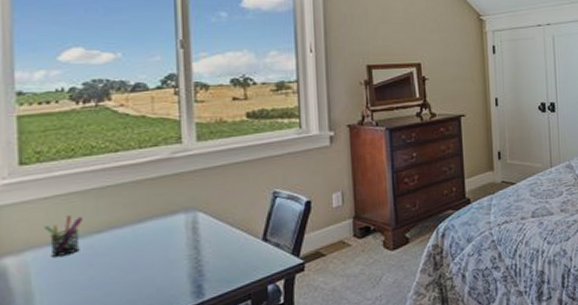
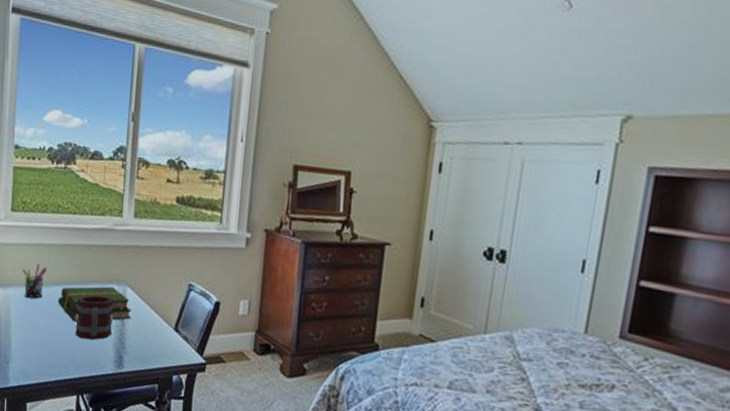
book: none [103,216,208,266] -> present [58,286,132,322]
mug: none [131,227,184,282] -> present [75,295,114,340]

